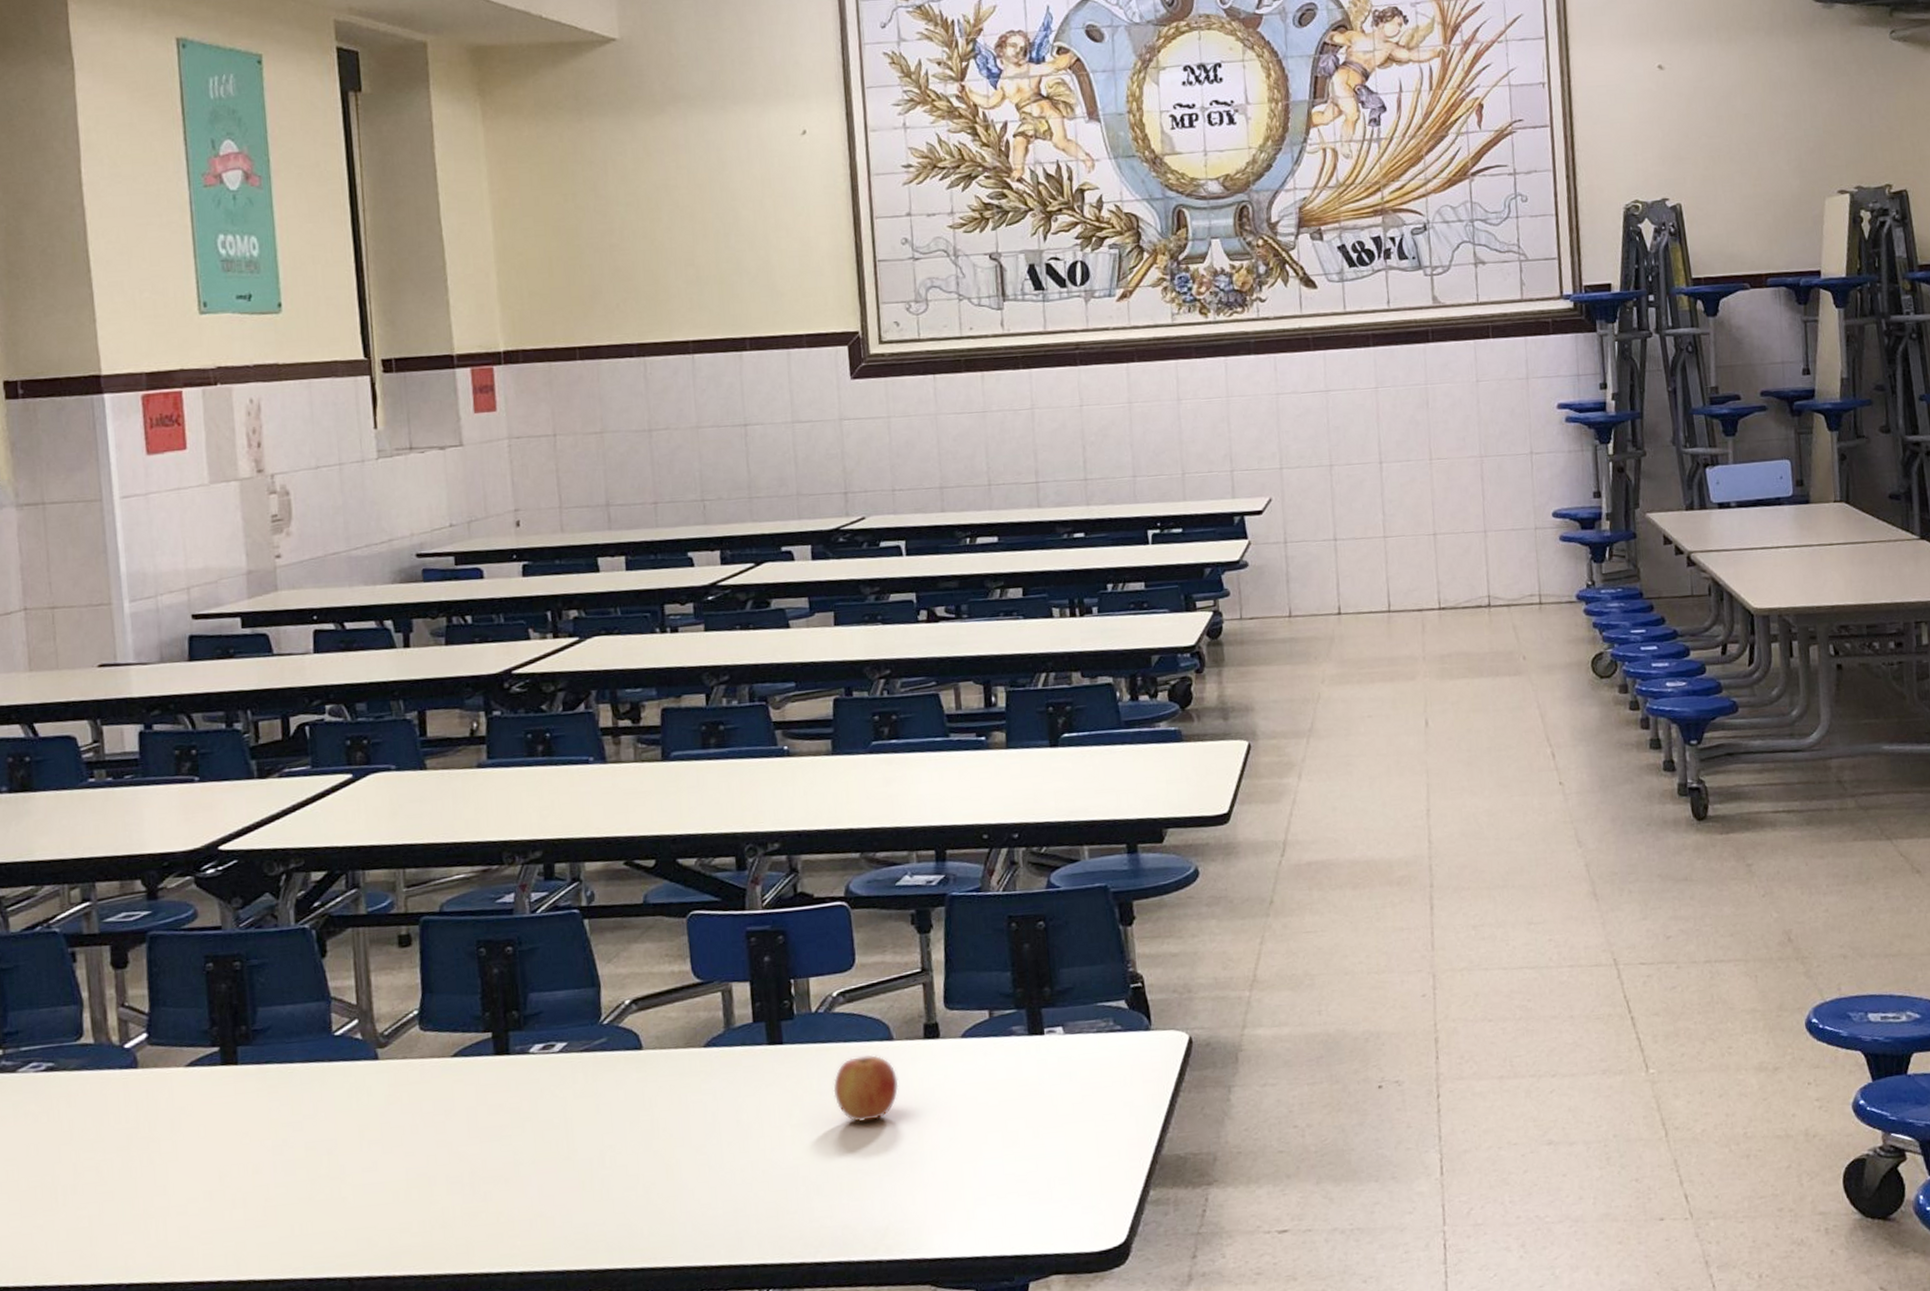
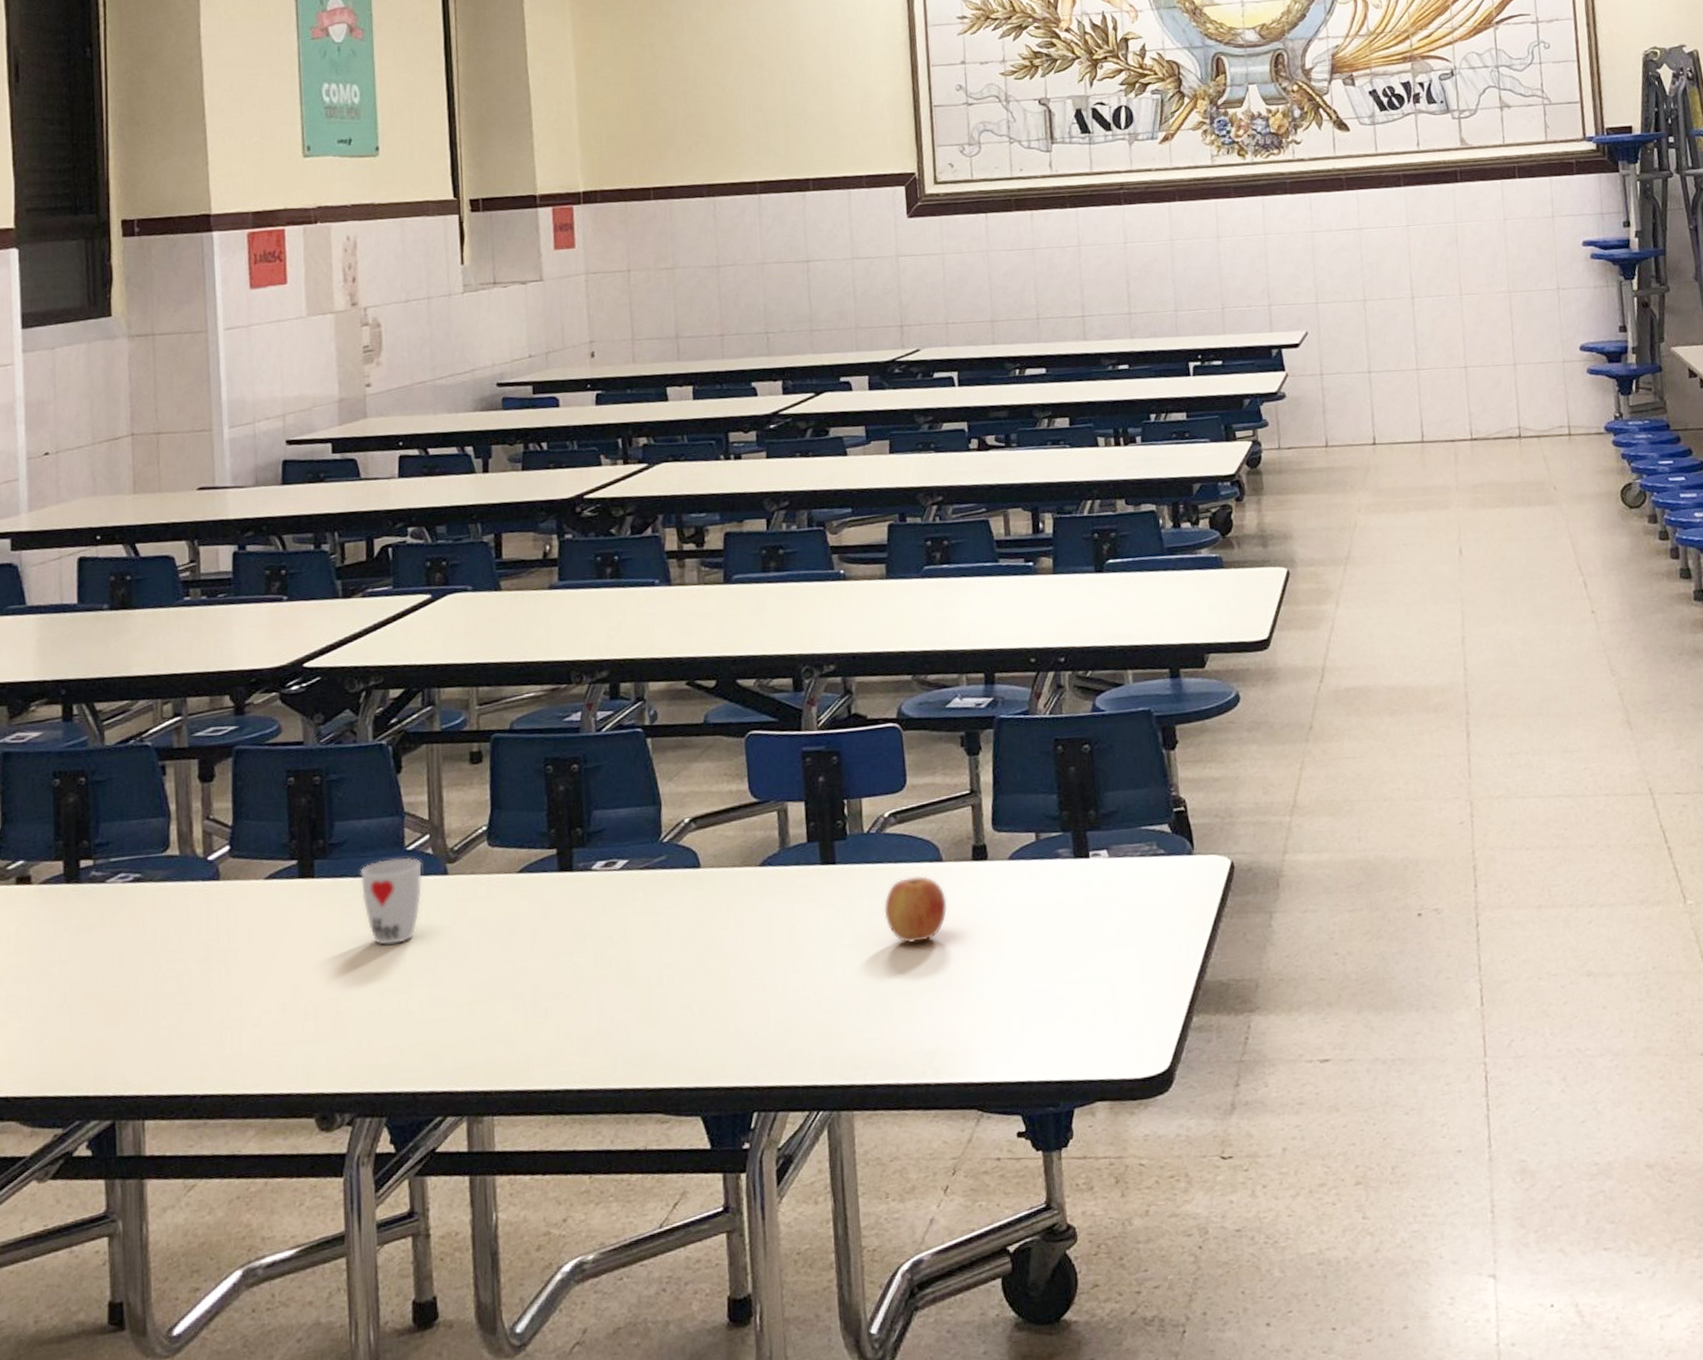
cup: none [286,1042,352,1132] -> present [360,857,422,945]

